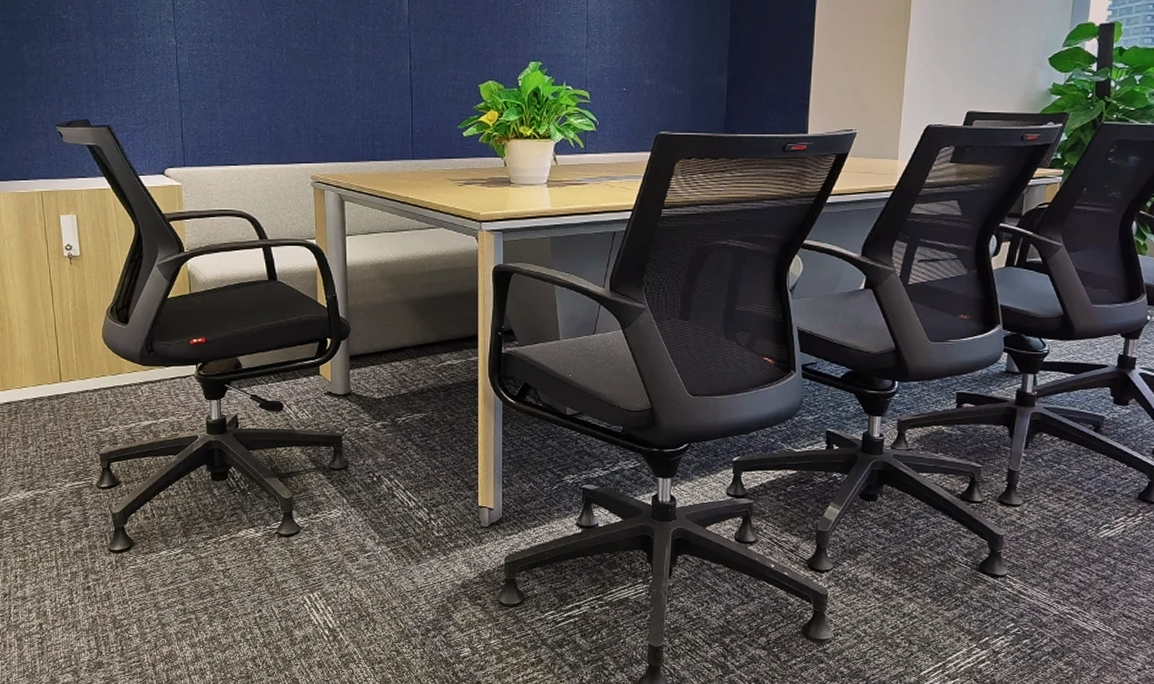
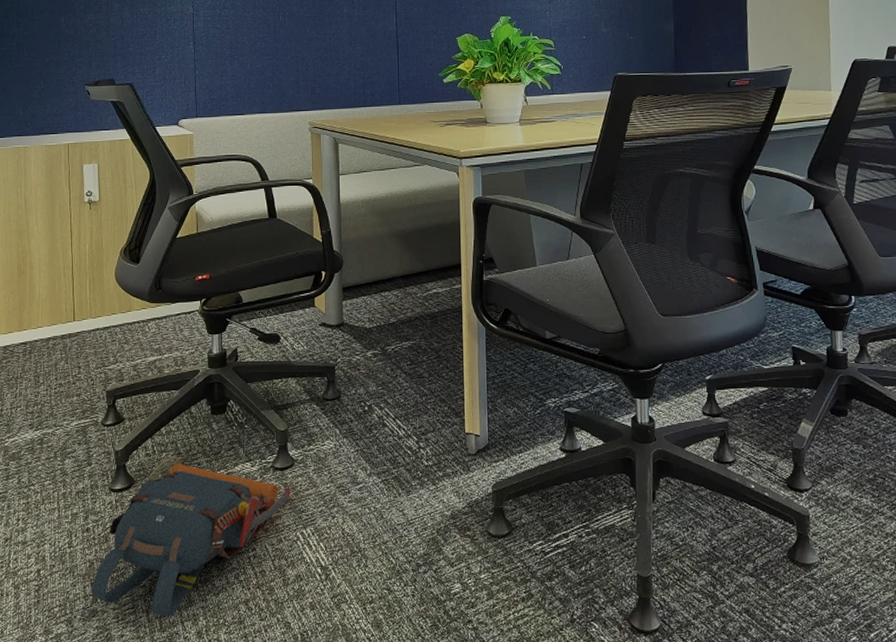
backpack: none [96,520,296,669] -> present [92,456,290,616]

